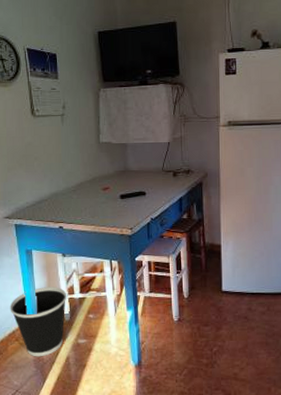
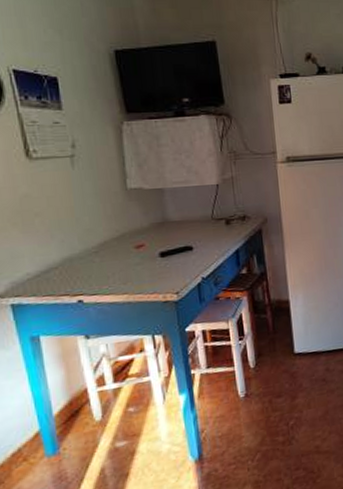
wastebasket: present [10,287,67,357] -> none [10,379,96,478]

